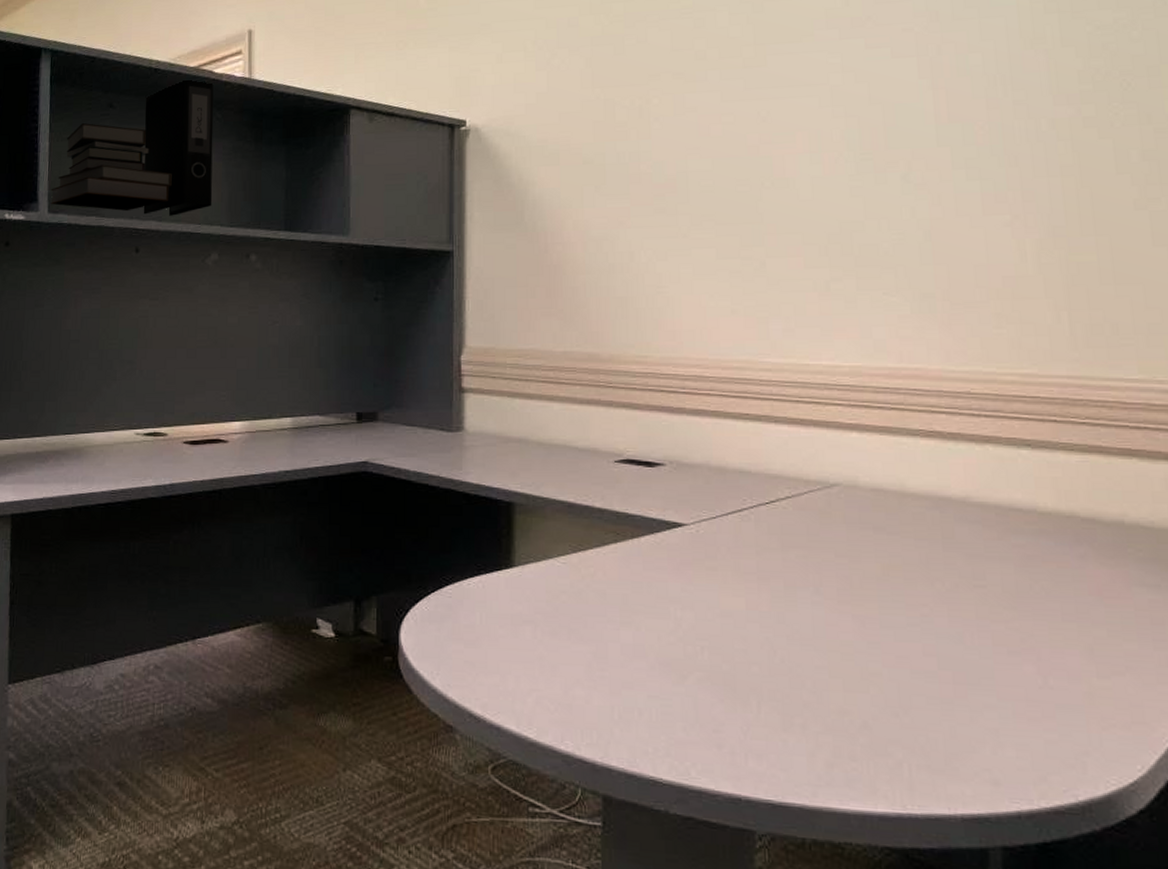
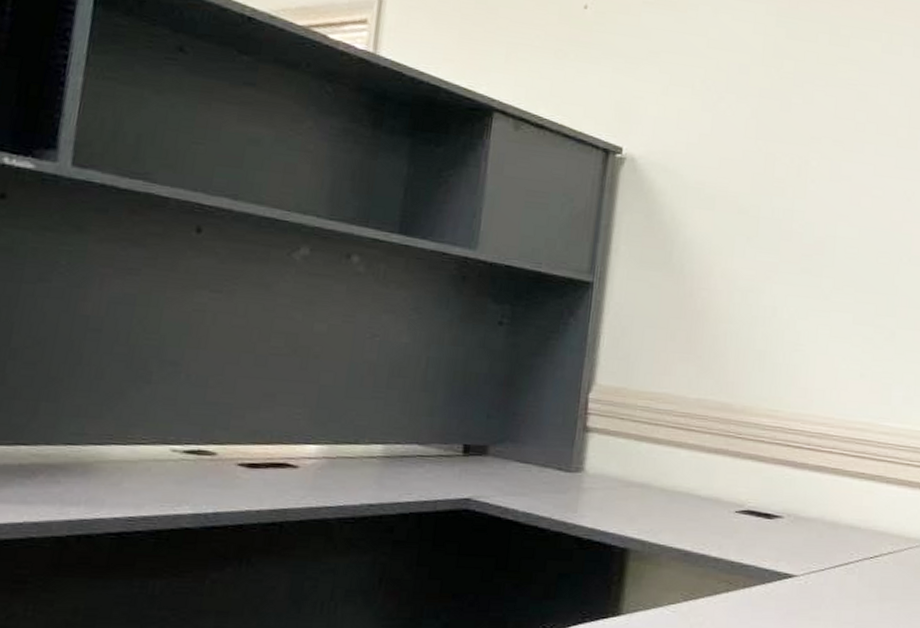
books: present [50,122,172,212] -> none [77,62,258,181]
binder: present [143,80,214,216] -> none [212,39,326,196]

